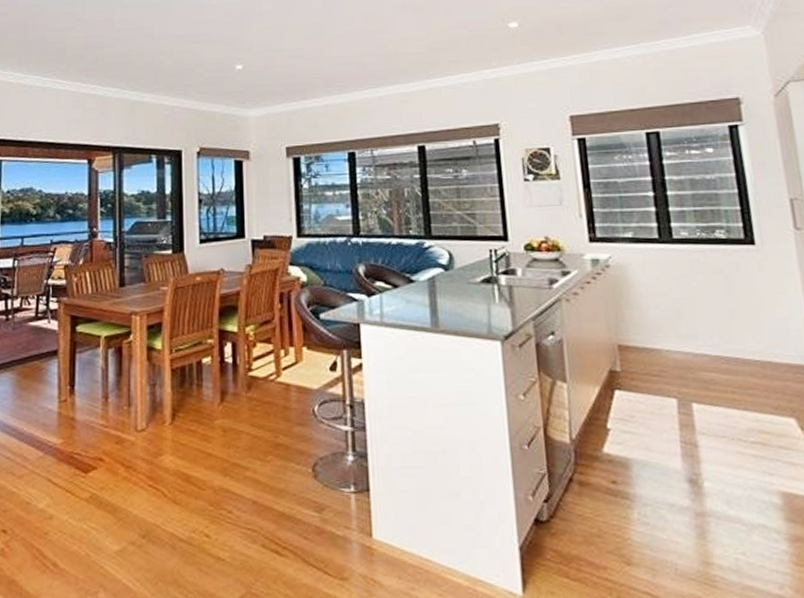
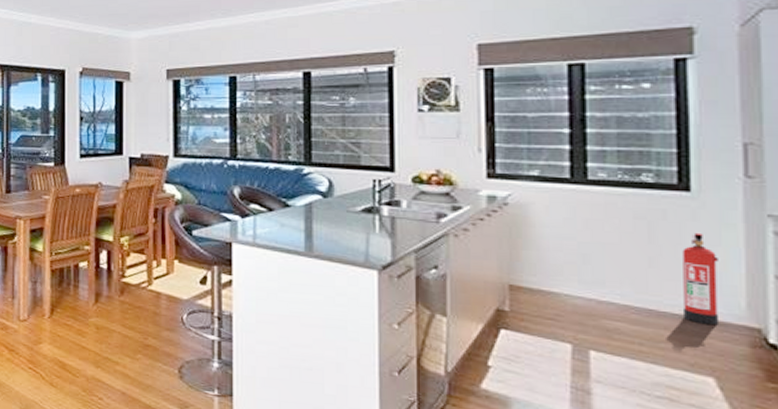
fire extinguisher: none [755,282,793,368] -> present [683,232,720,326]

